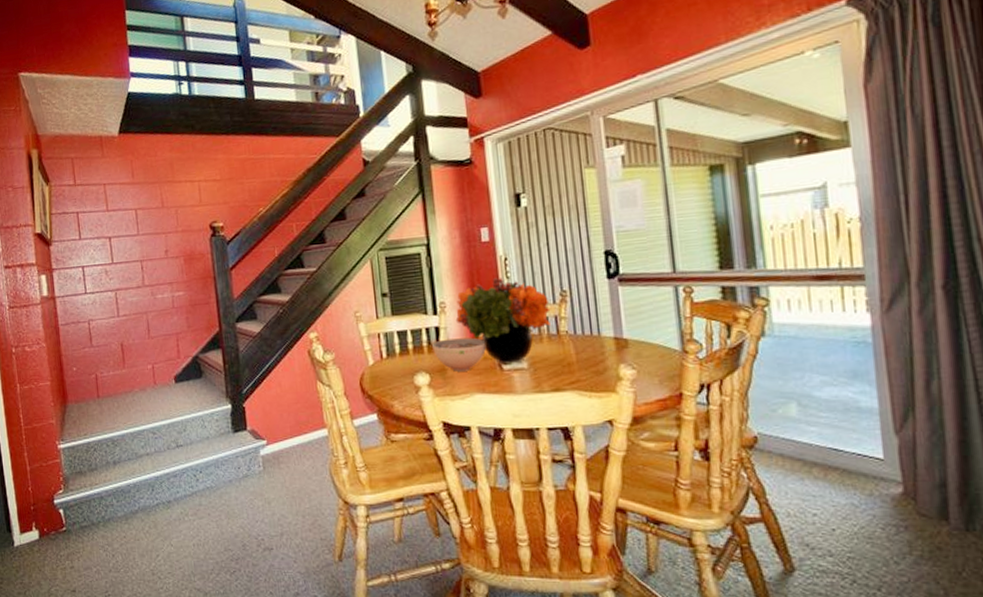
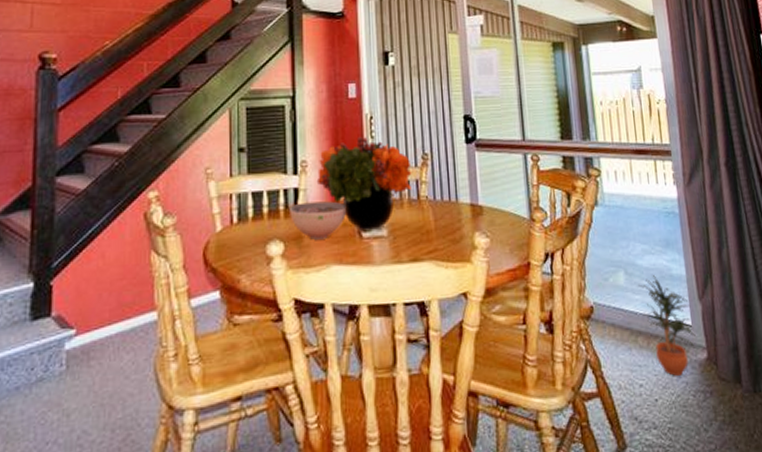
potted plant: none [813,407,890,508] -> present [637,275,697,376]

